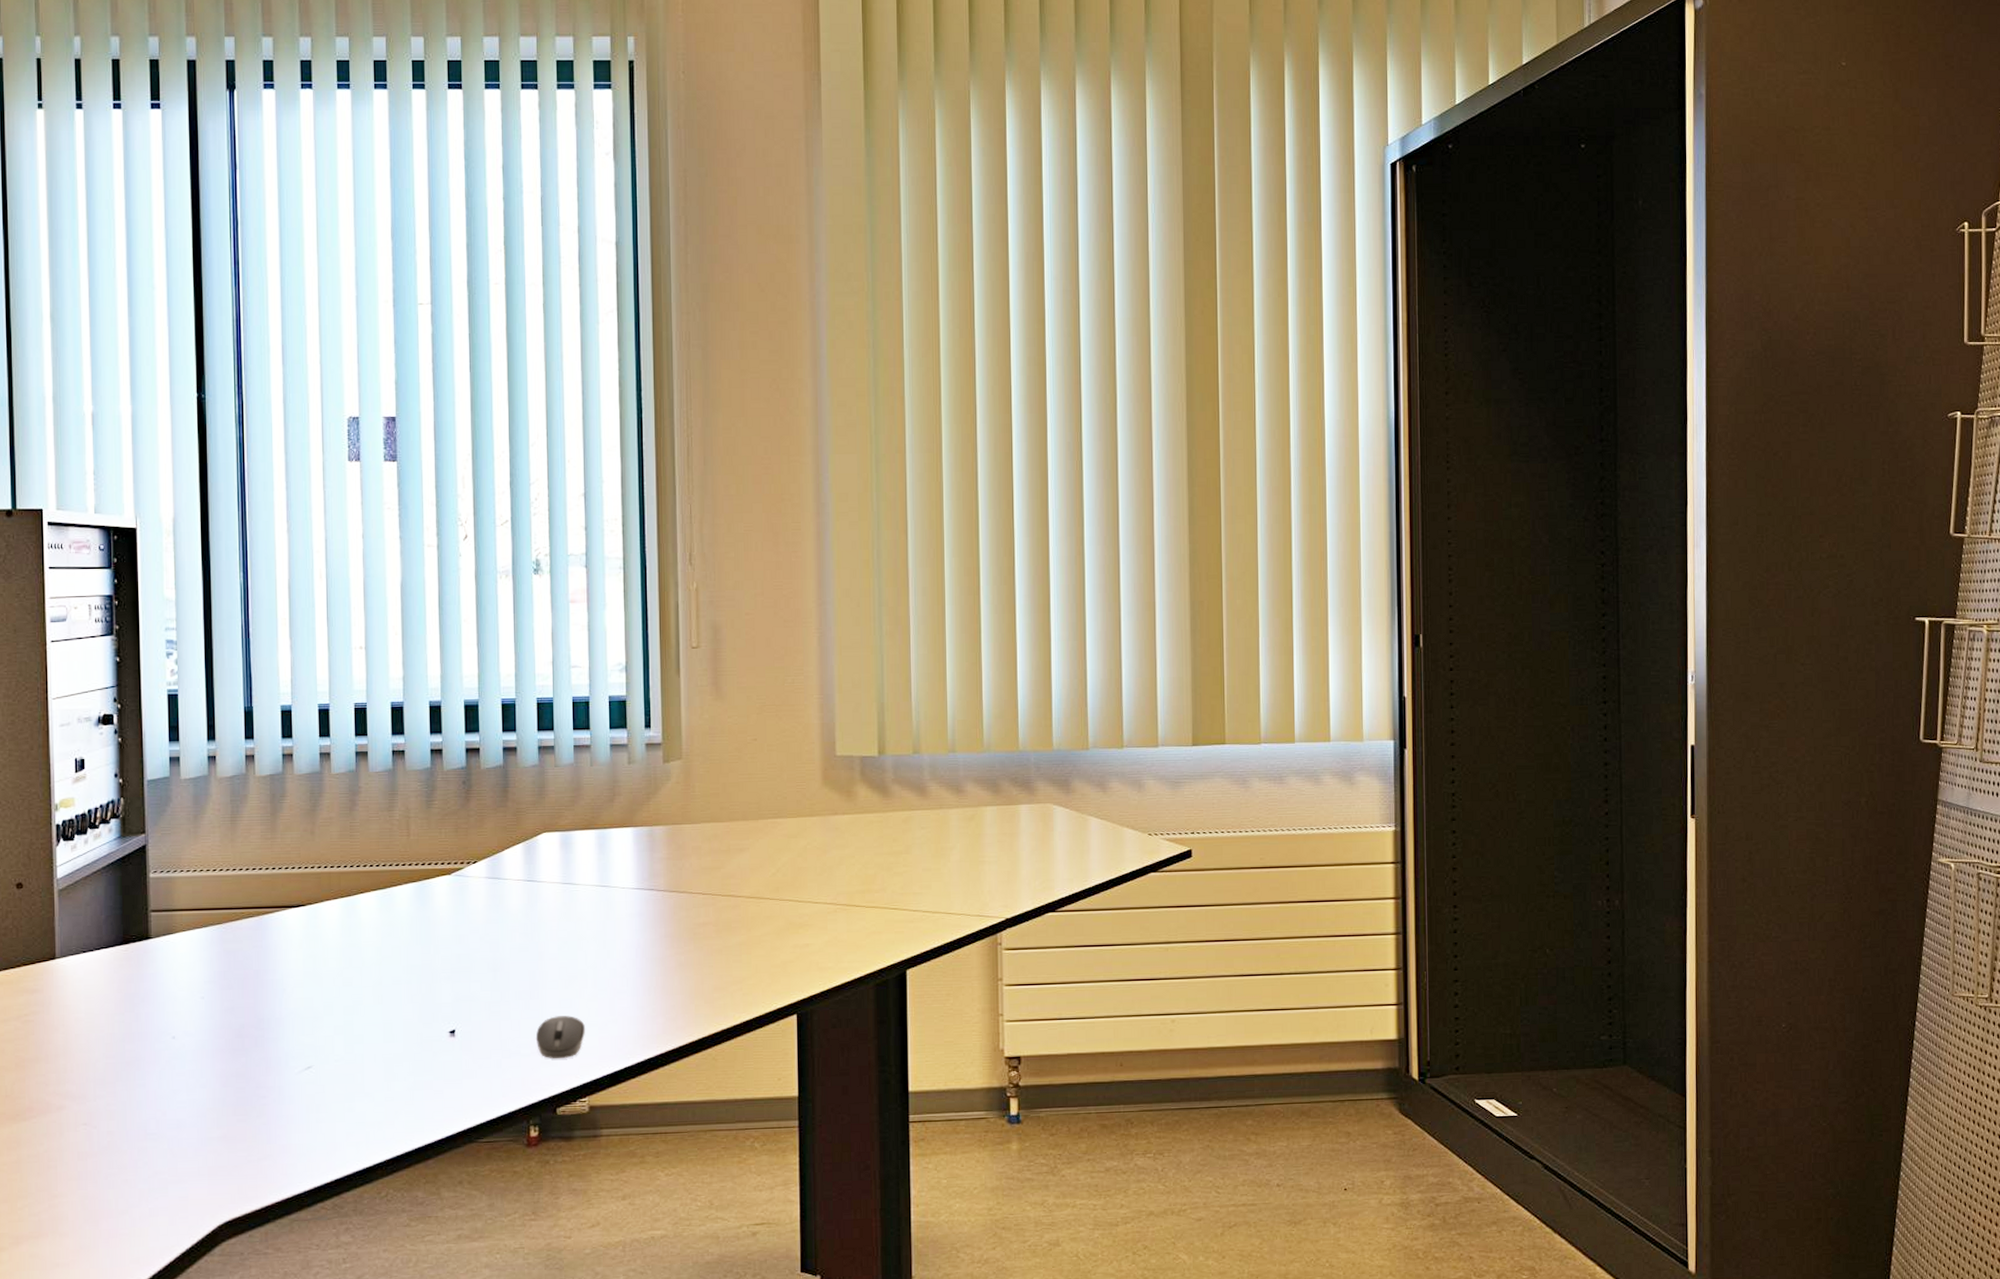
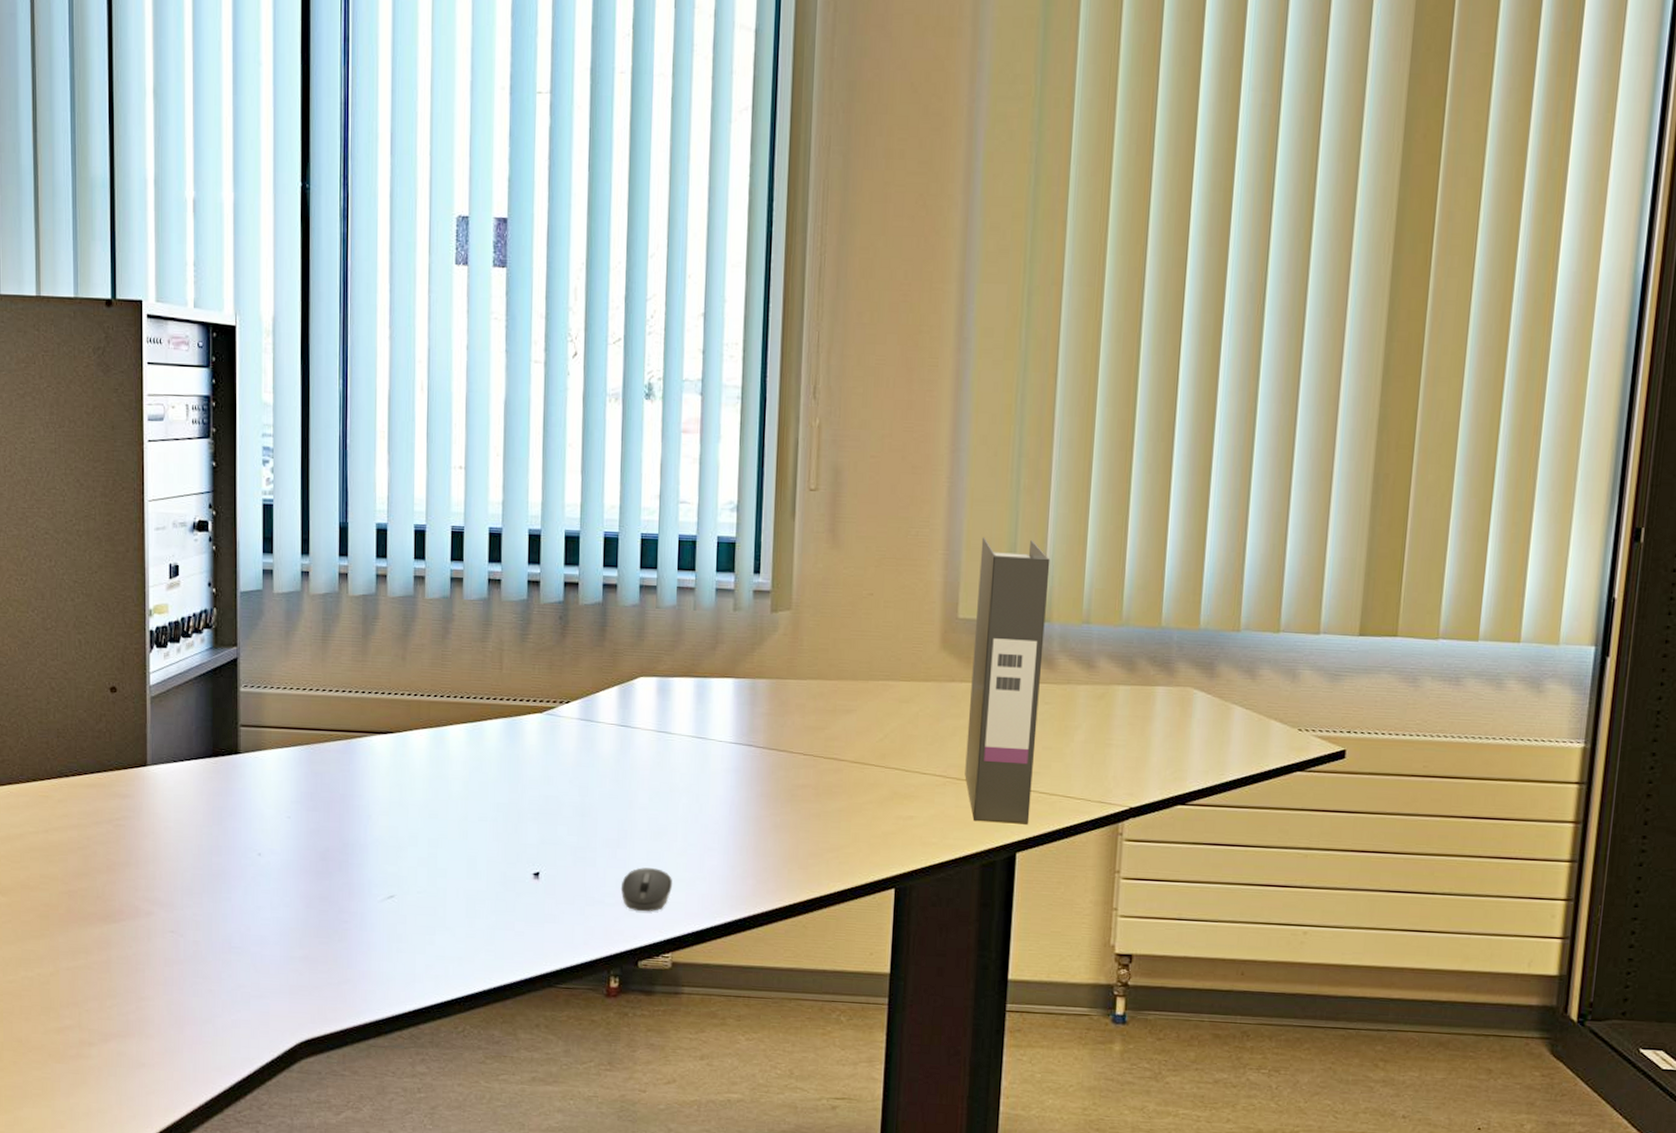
binder: none [852,679,916,944] -> present [964,537,1050,825]

